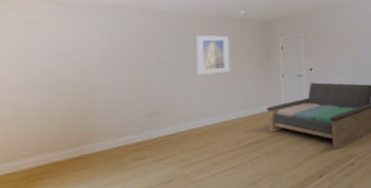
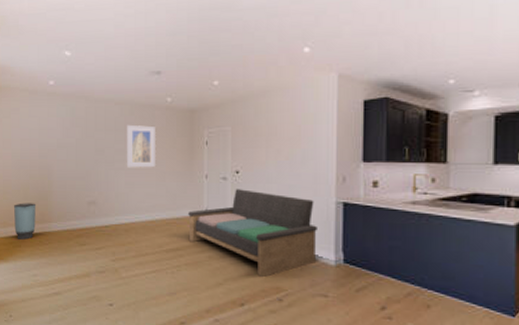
trash can: none [31,125,70,171] -> present [14,203,37,240]

